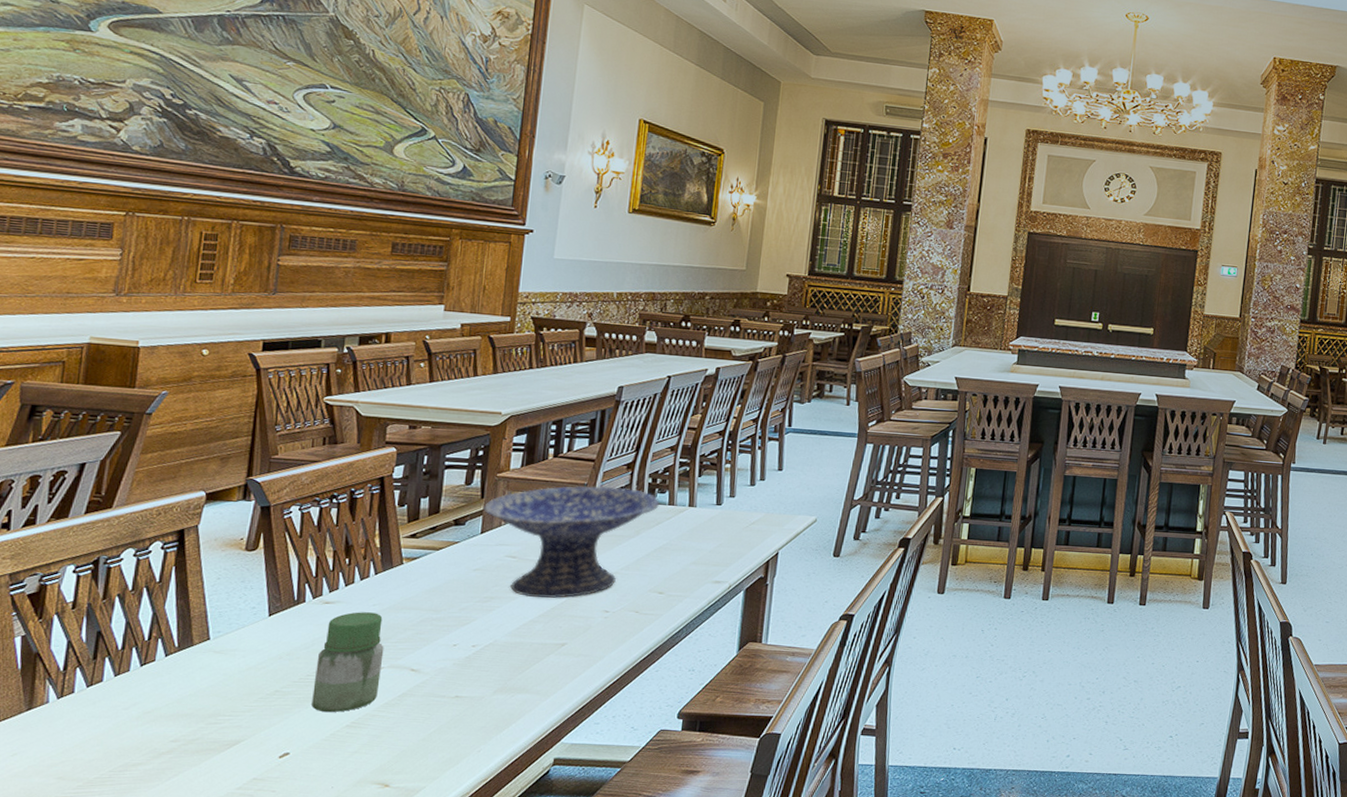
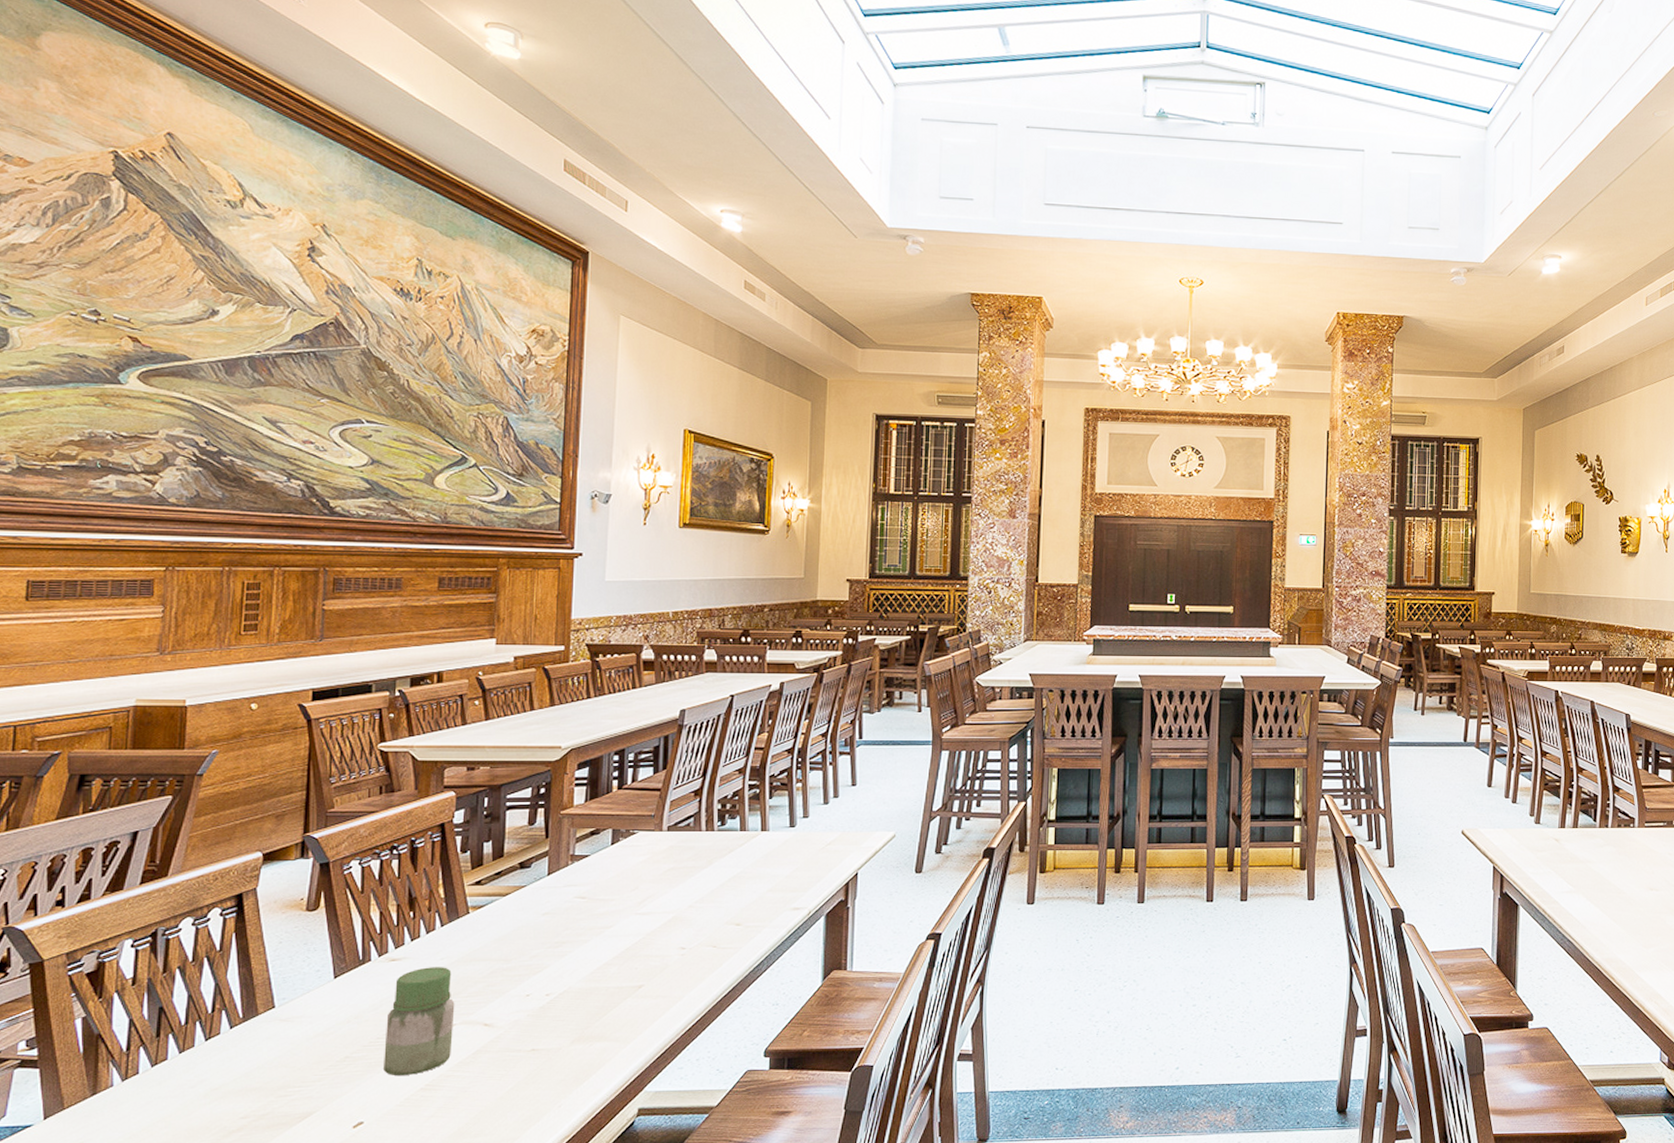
decorative bowl: present [483,486,659,598] -> none [548,815,730,939]

